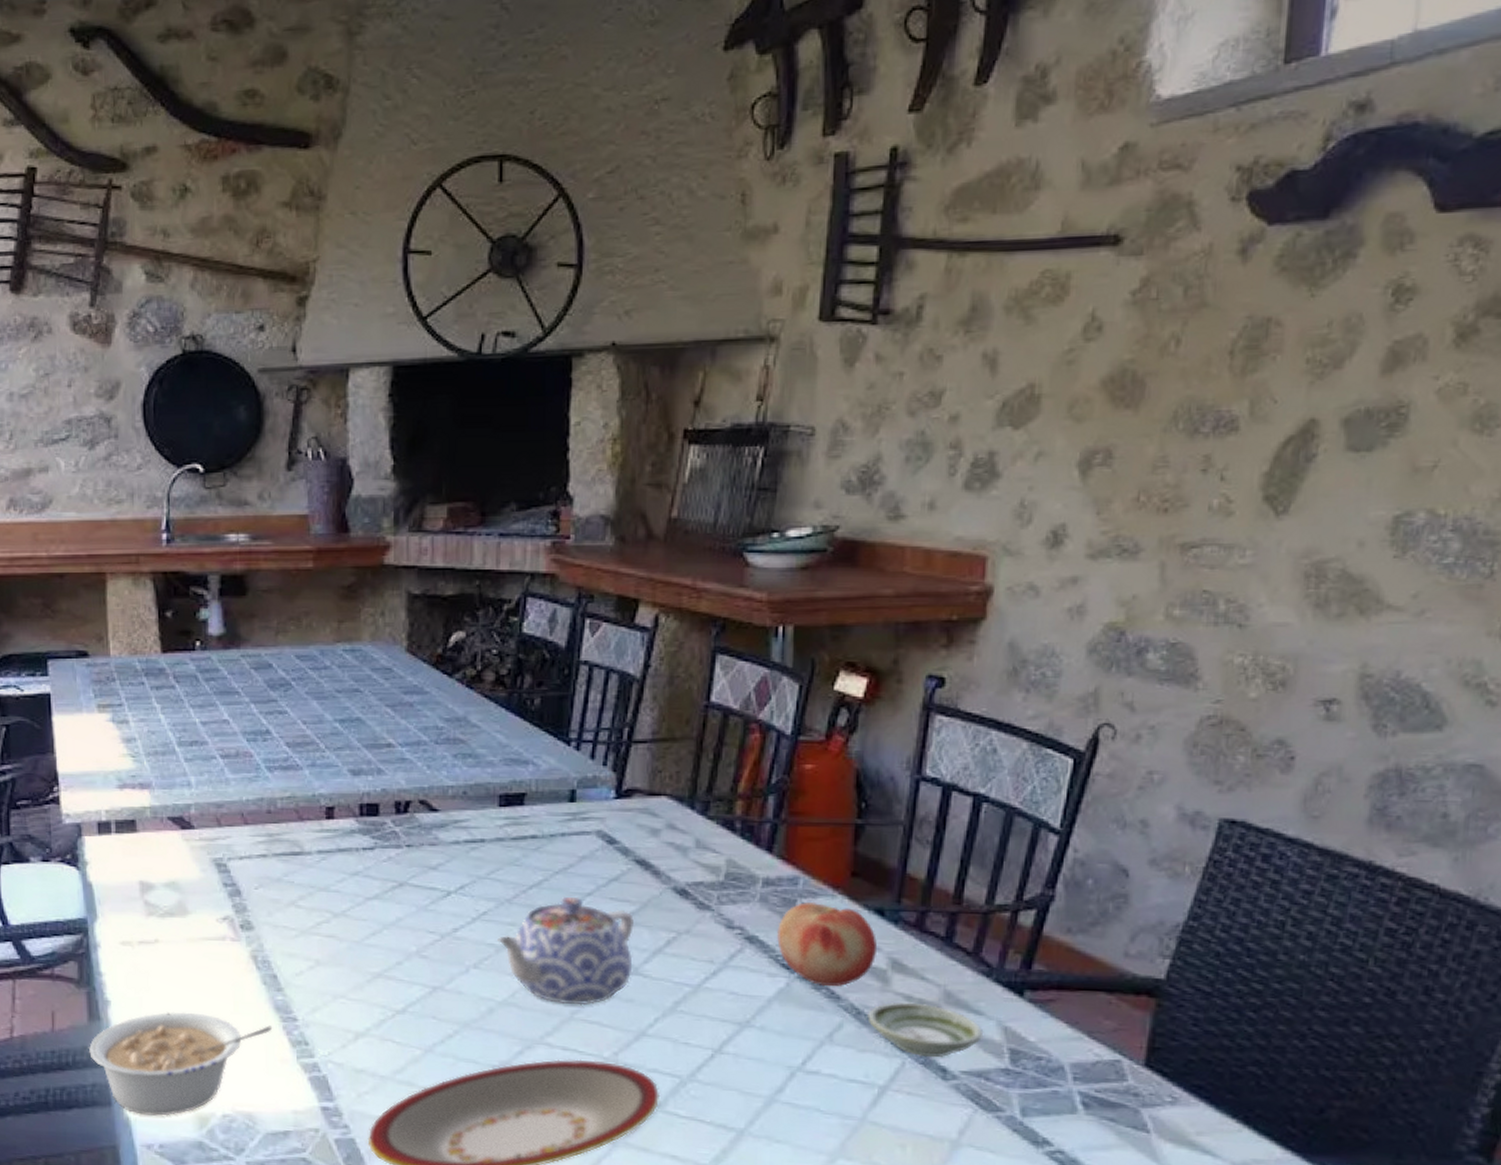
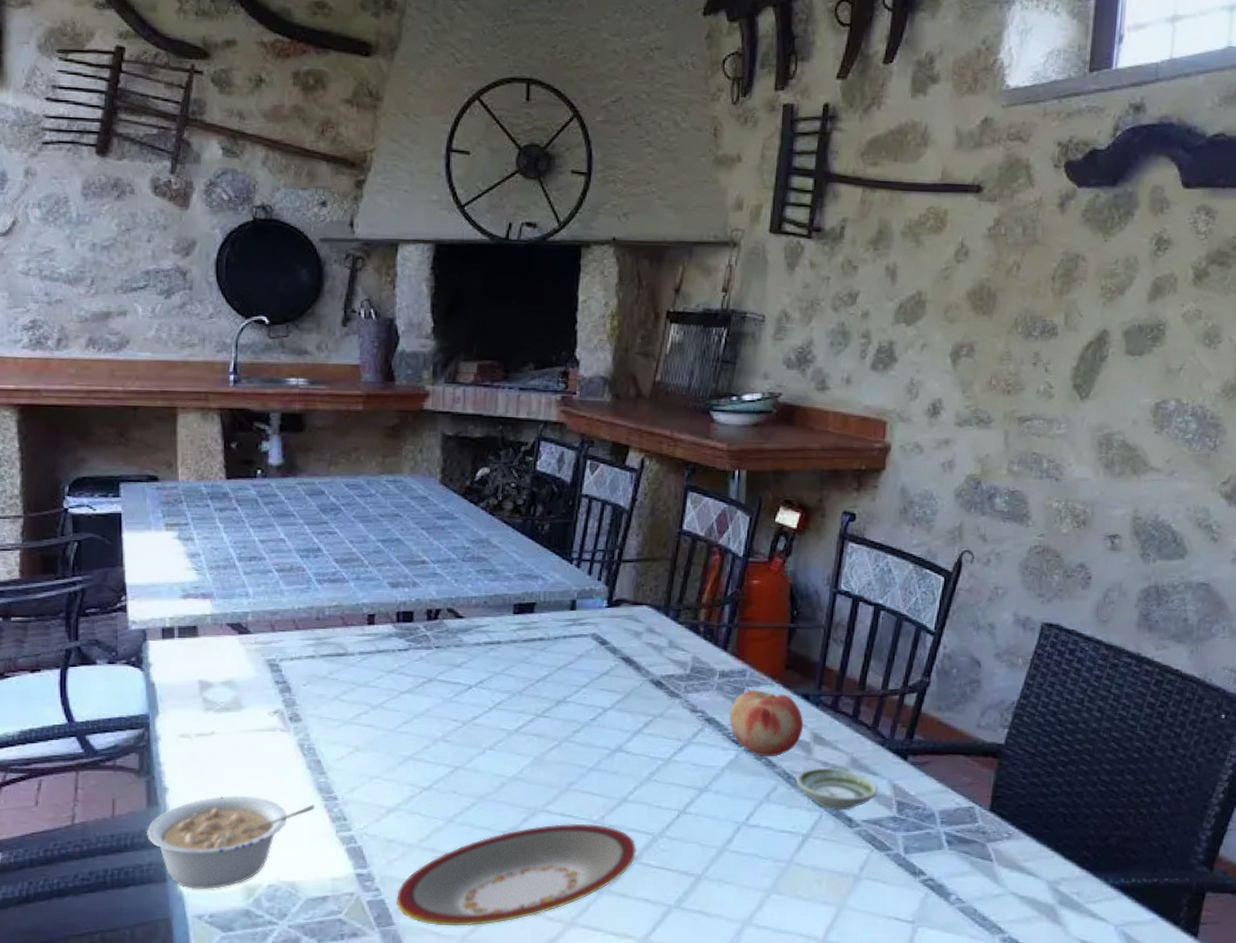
teapot: present [497,896,635,1006] -> none [509,688,621,778]

